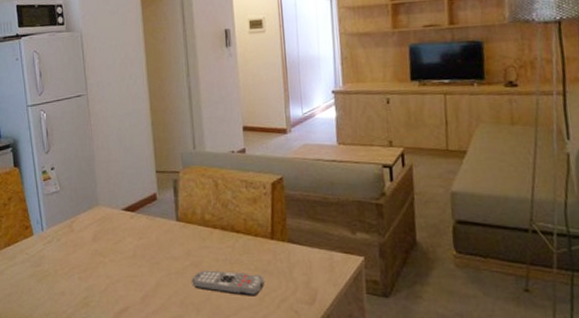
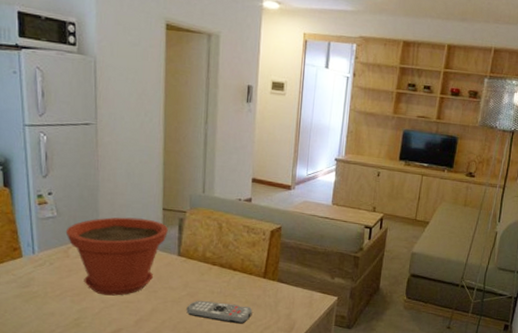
plant pot: none [68,184,164,270] -> present [65,217,168,296]

